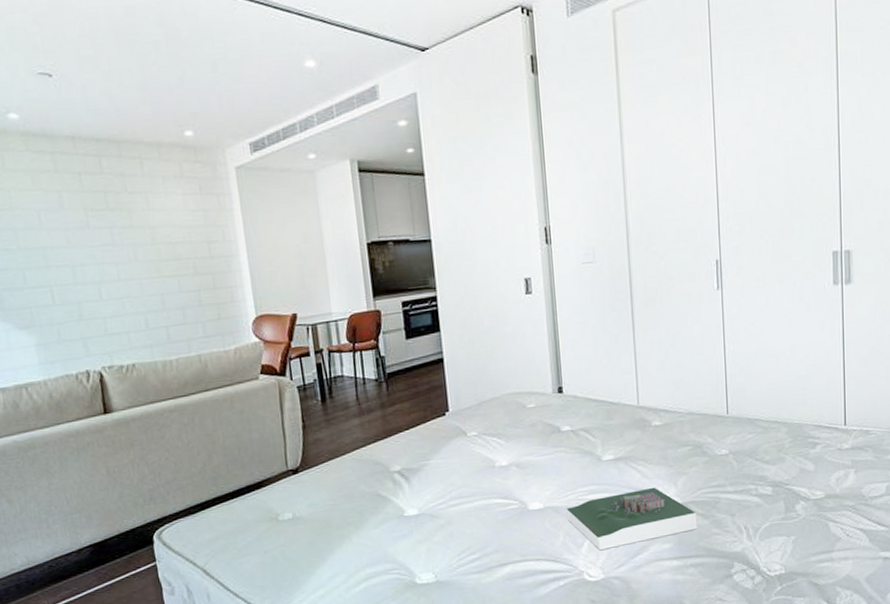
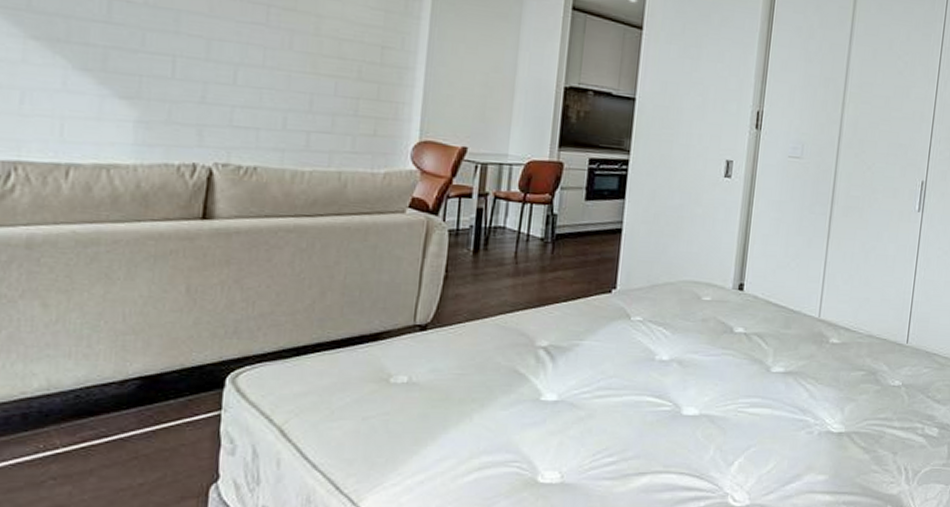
book: present [566,487,697,551] -> none [721,410,859,473]

